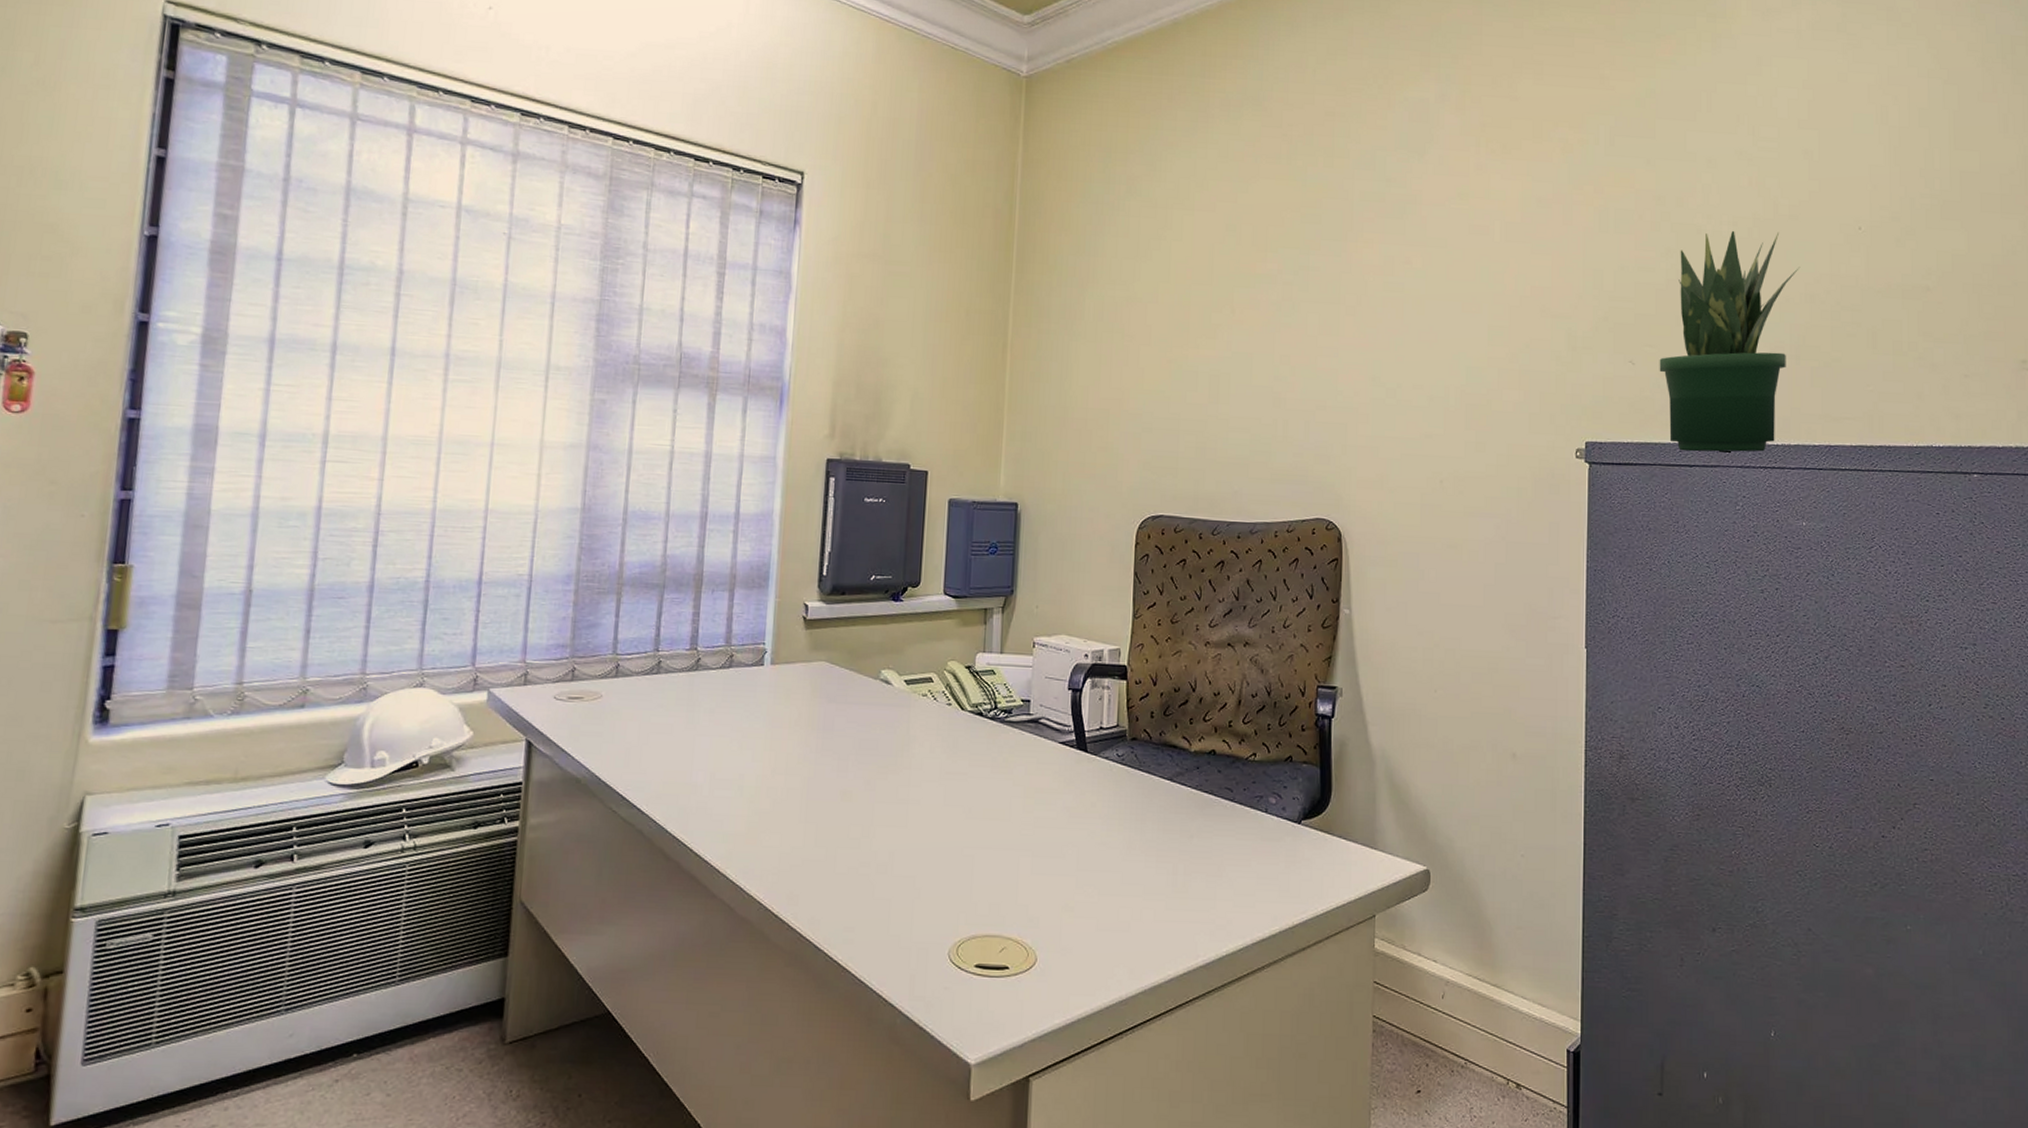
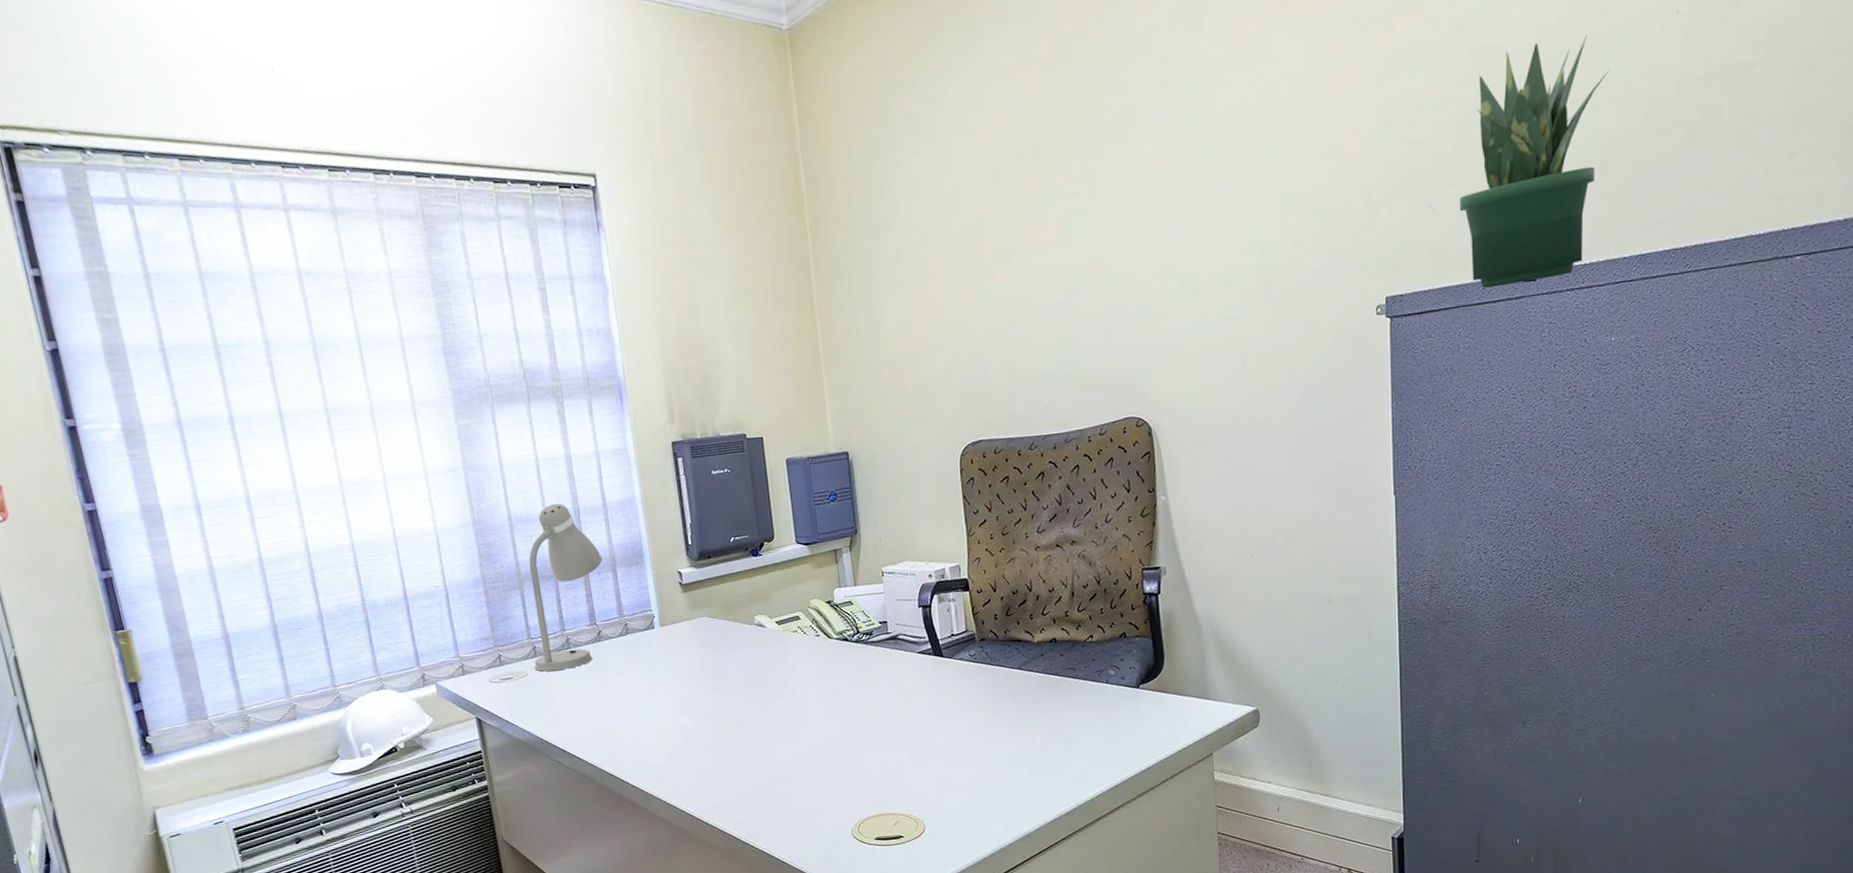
desk lamp: none [611,503,722,698] -> present [529,503,603,672]

